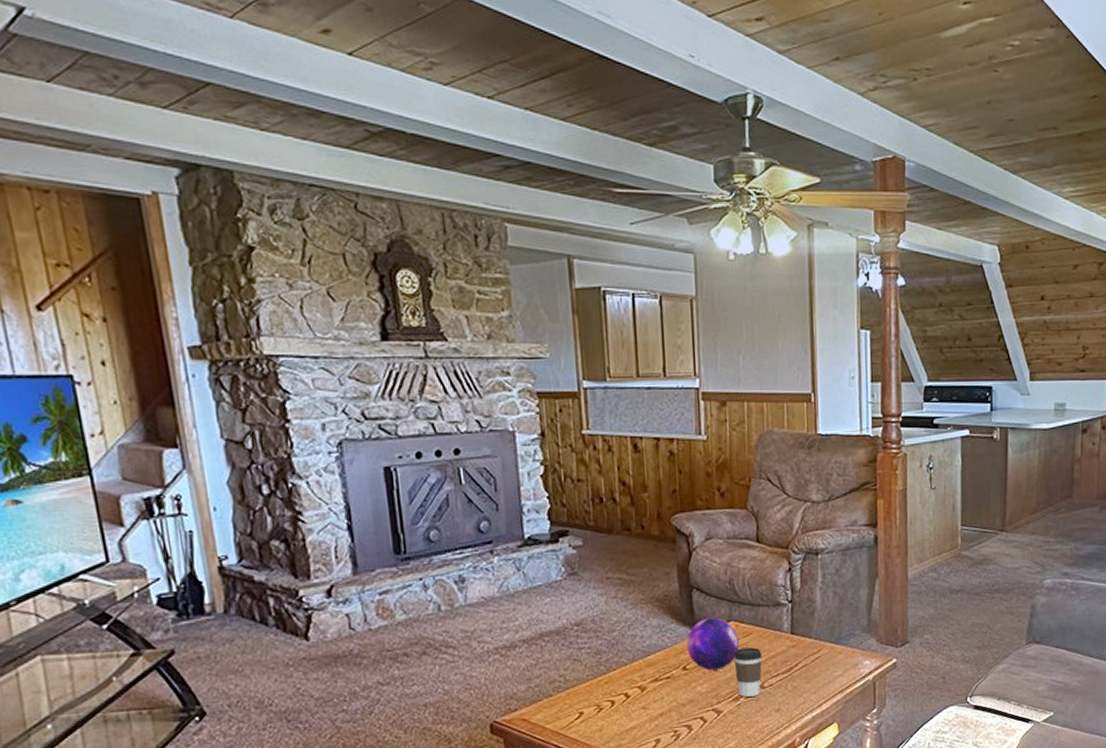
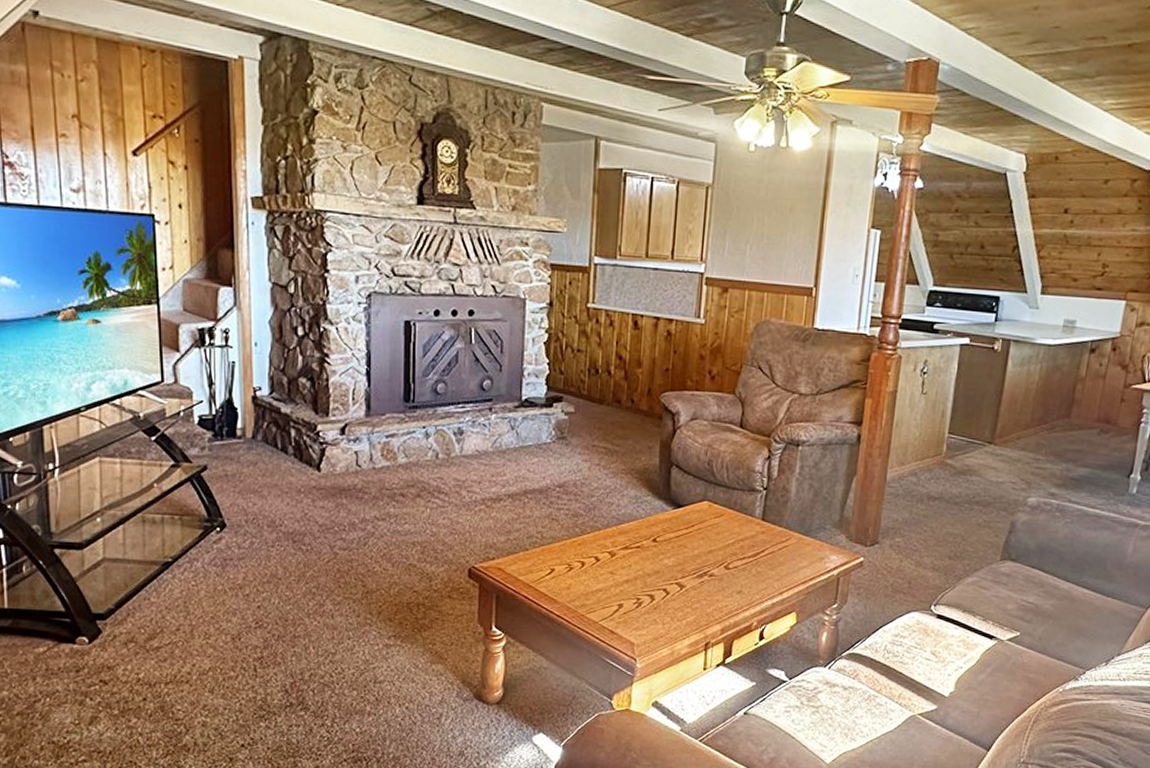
decorative orb: present [686,617,739,670] -> none [659,495,710,546]
coffee cup: present [733,647,762,697] -> none [702,528,731,576]

